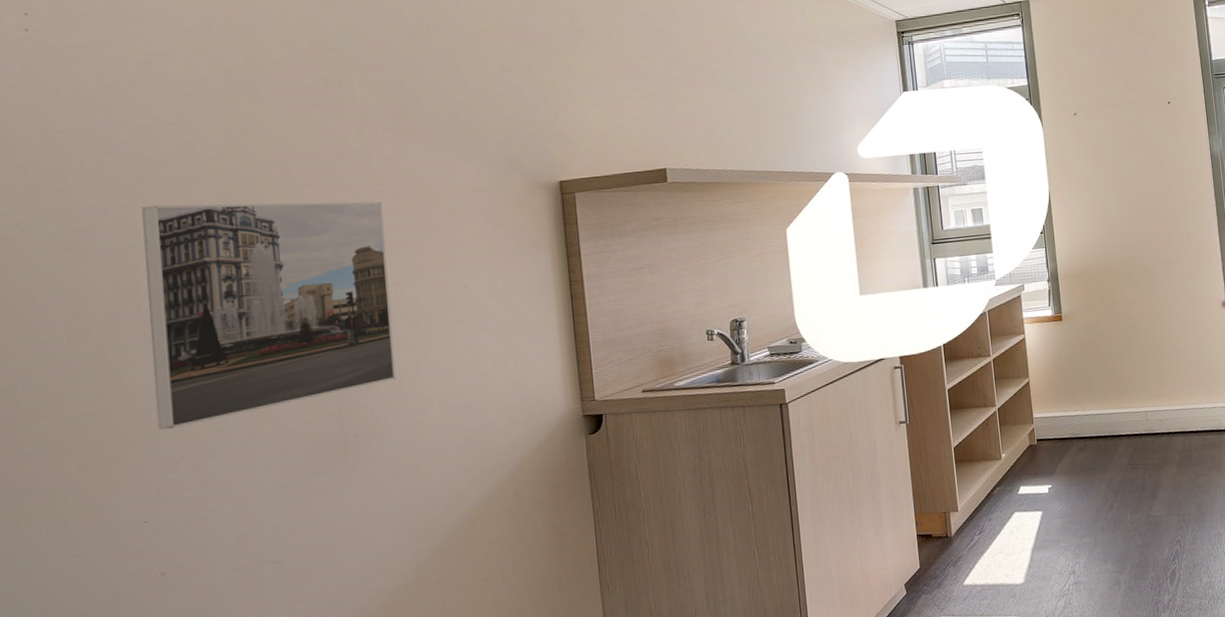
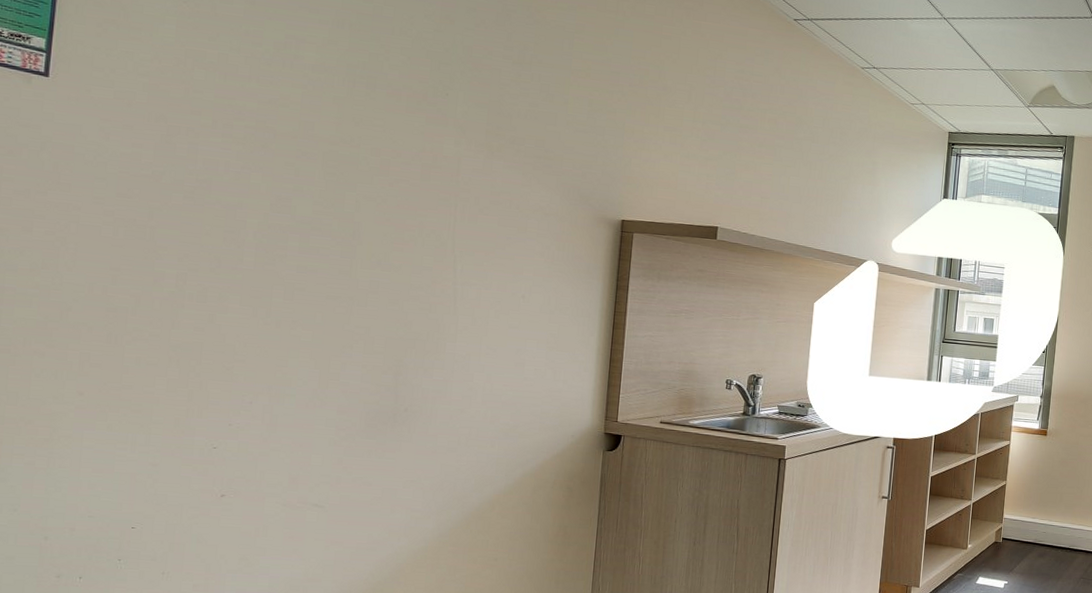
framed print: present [142,201,397,430] -> none [239,171,464,372]

